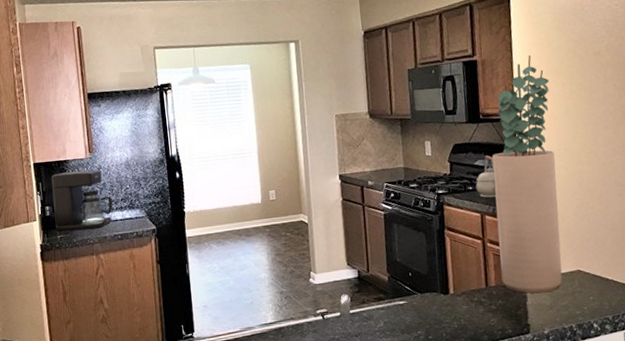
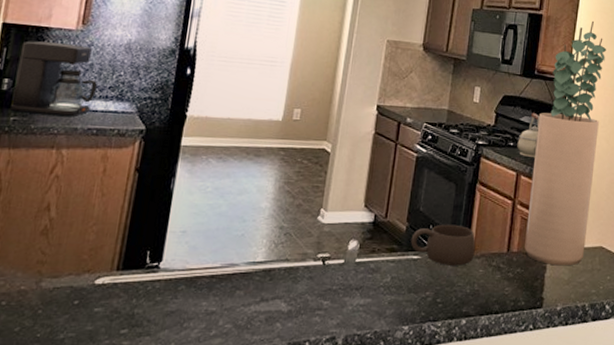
cup: none [394,269,456,306] -> present [411,224,476,266]

